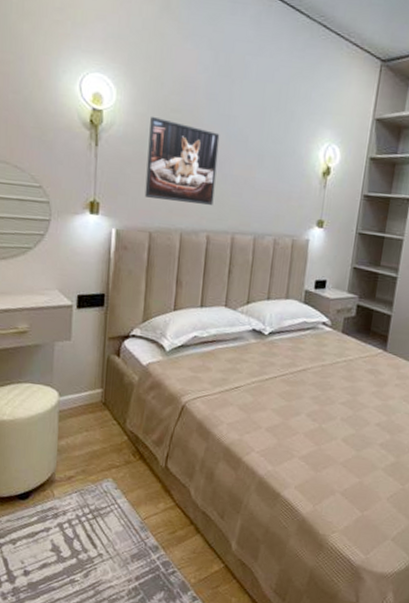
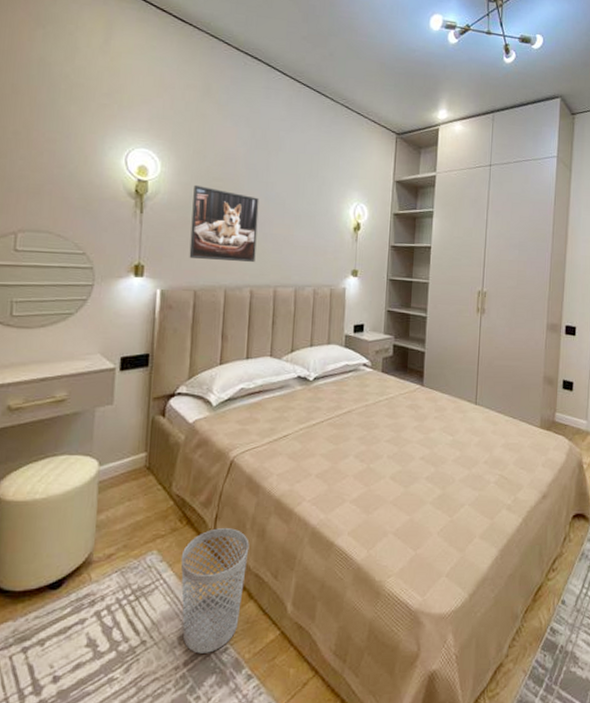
wastebasket: none [134,466,198,573] -> present [181,528,249,654]

